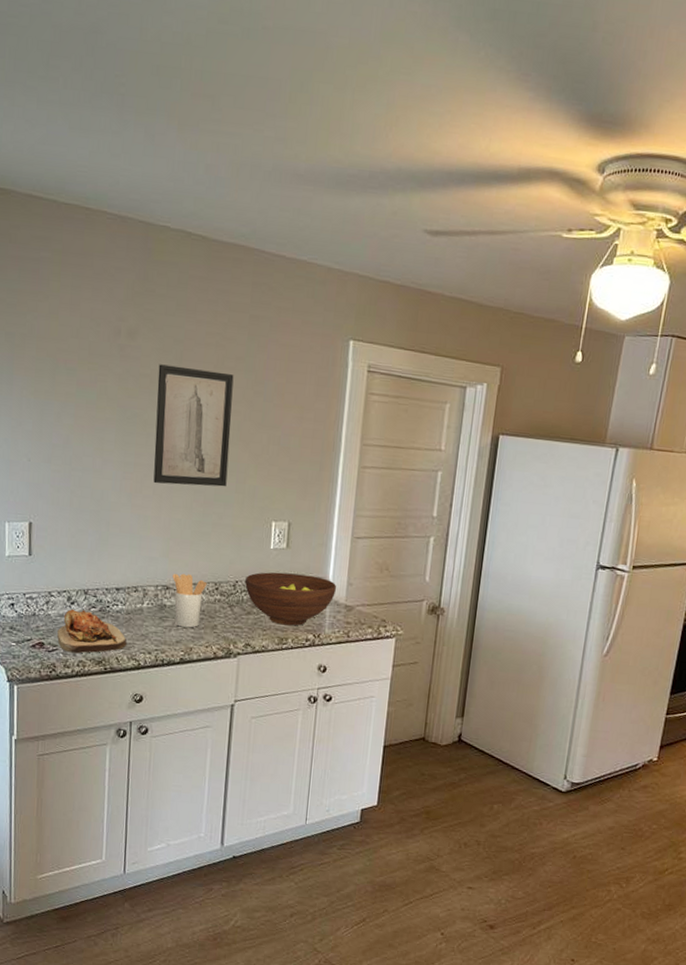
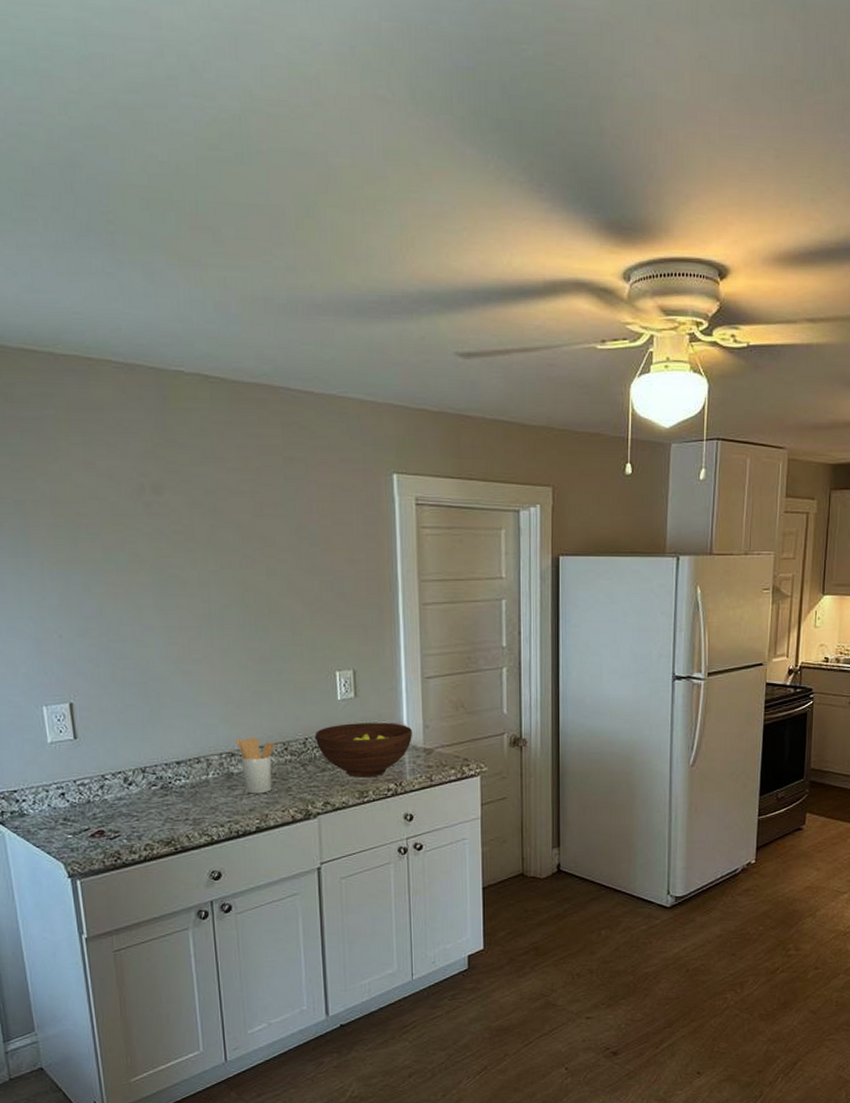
cutting board: present [57,609,127,654] -> none [117,789,197,837]
wall art: present [153,364,234,487] -> none [191,518,282,646]

